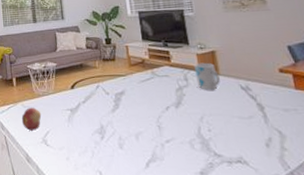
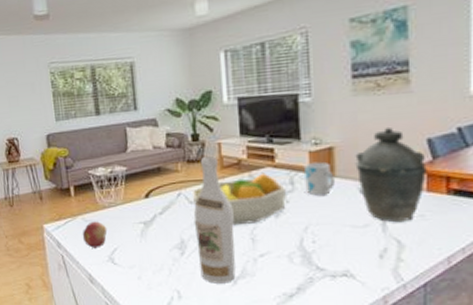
fruit bowl: none [107,70,183,114] -> present [191,173,287,226]
wine bottle: none [110,56,148,166] -> present [194,156,236,284]
kettle: none [233,36,293,115] -> present [355,126,427,223]

